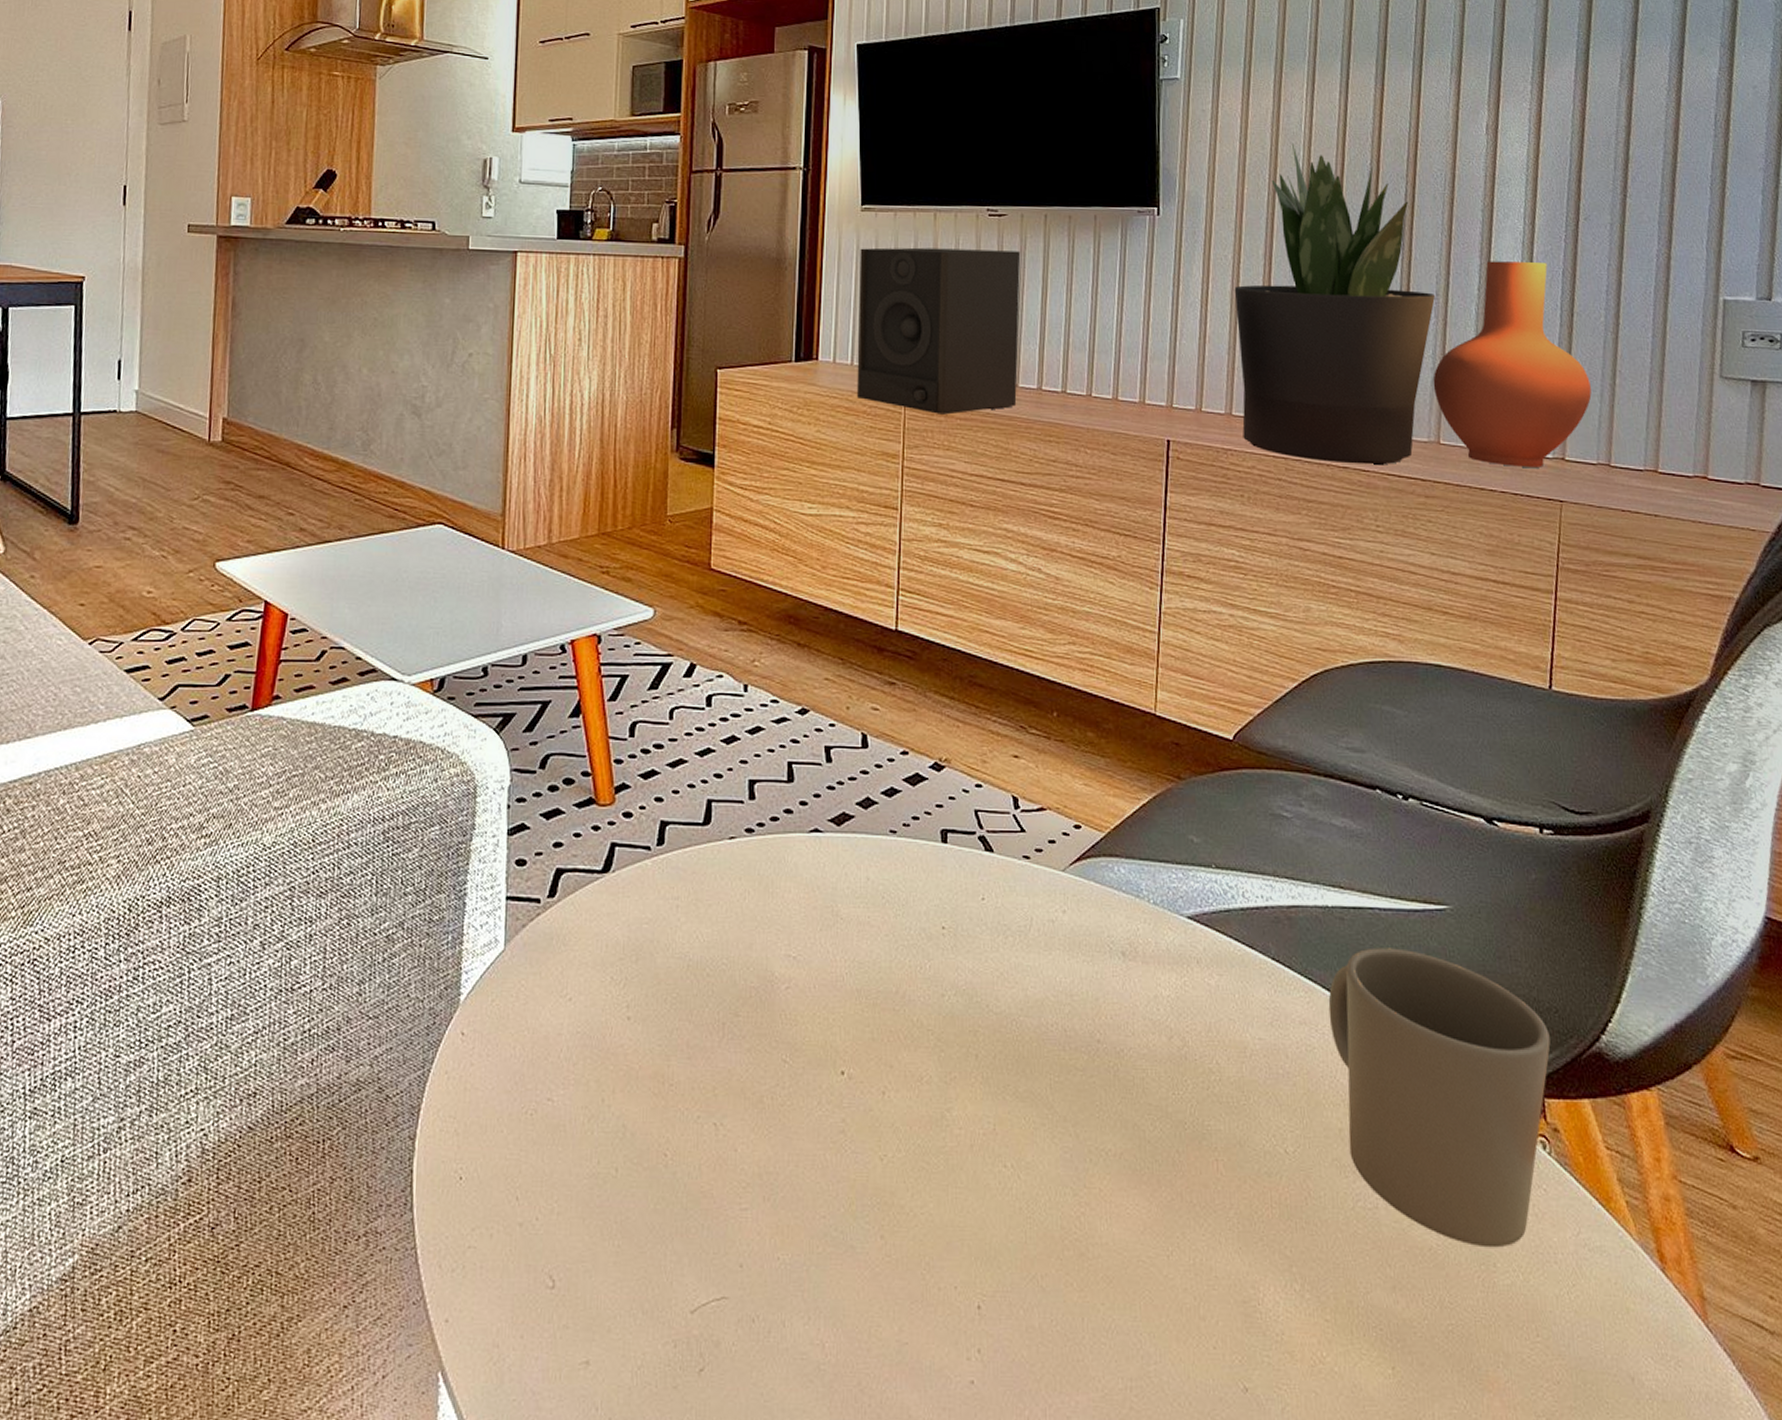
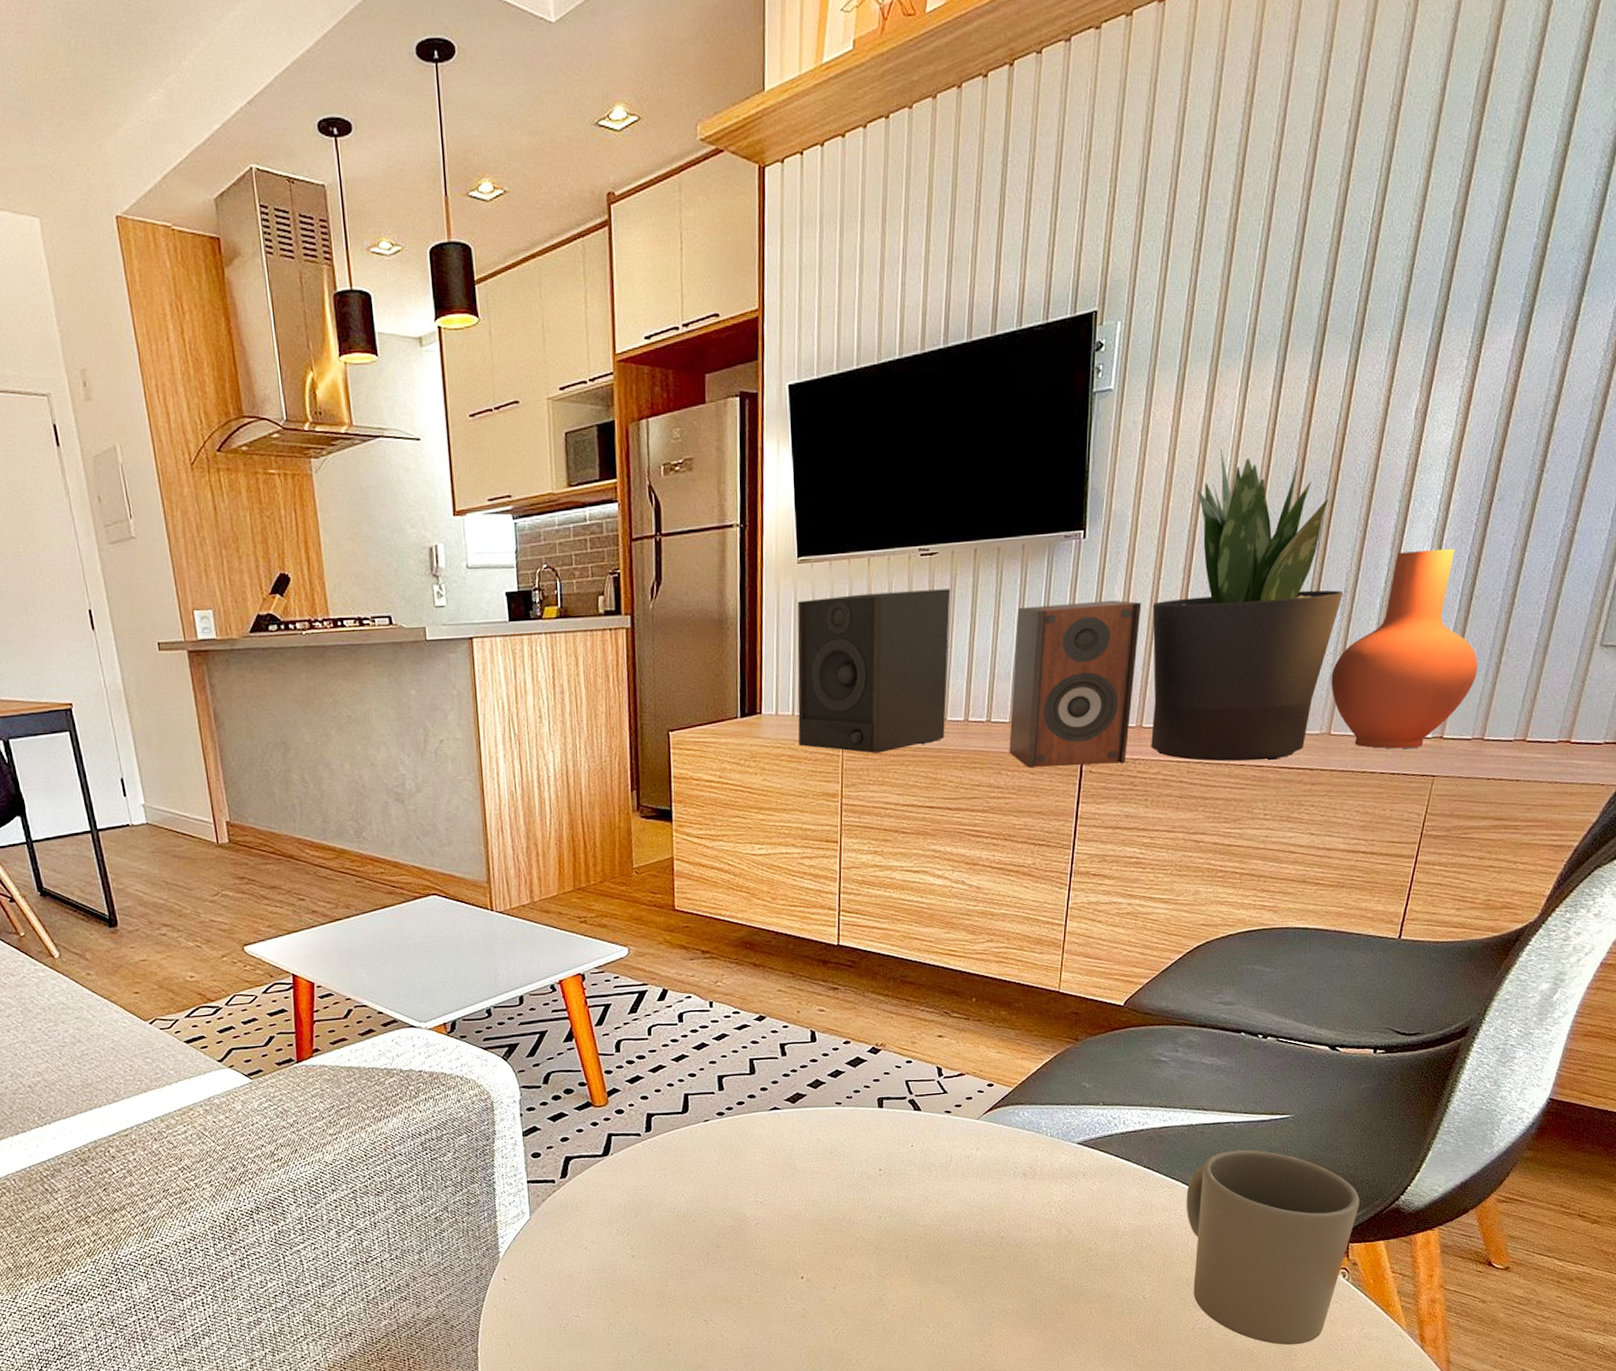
speaker: none [1087,277,1223,453] -> present [1009,600,1142,769]

